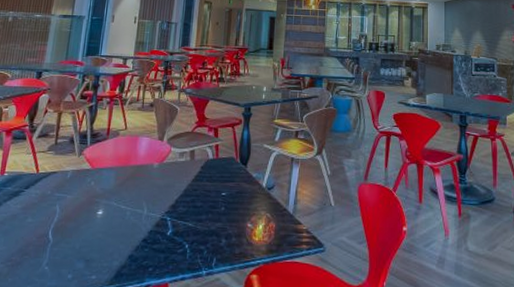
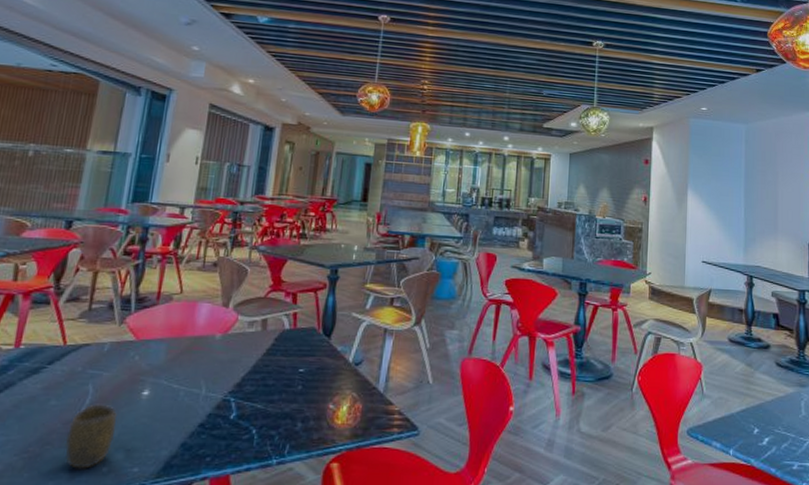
cup: none [38,221,79,276] -> present [64,403,118,469]

